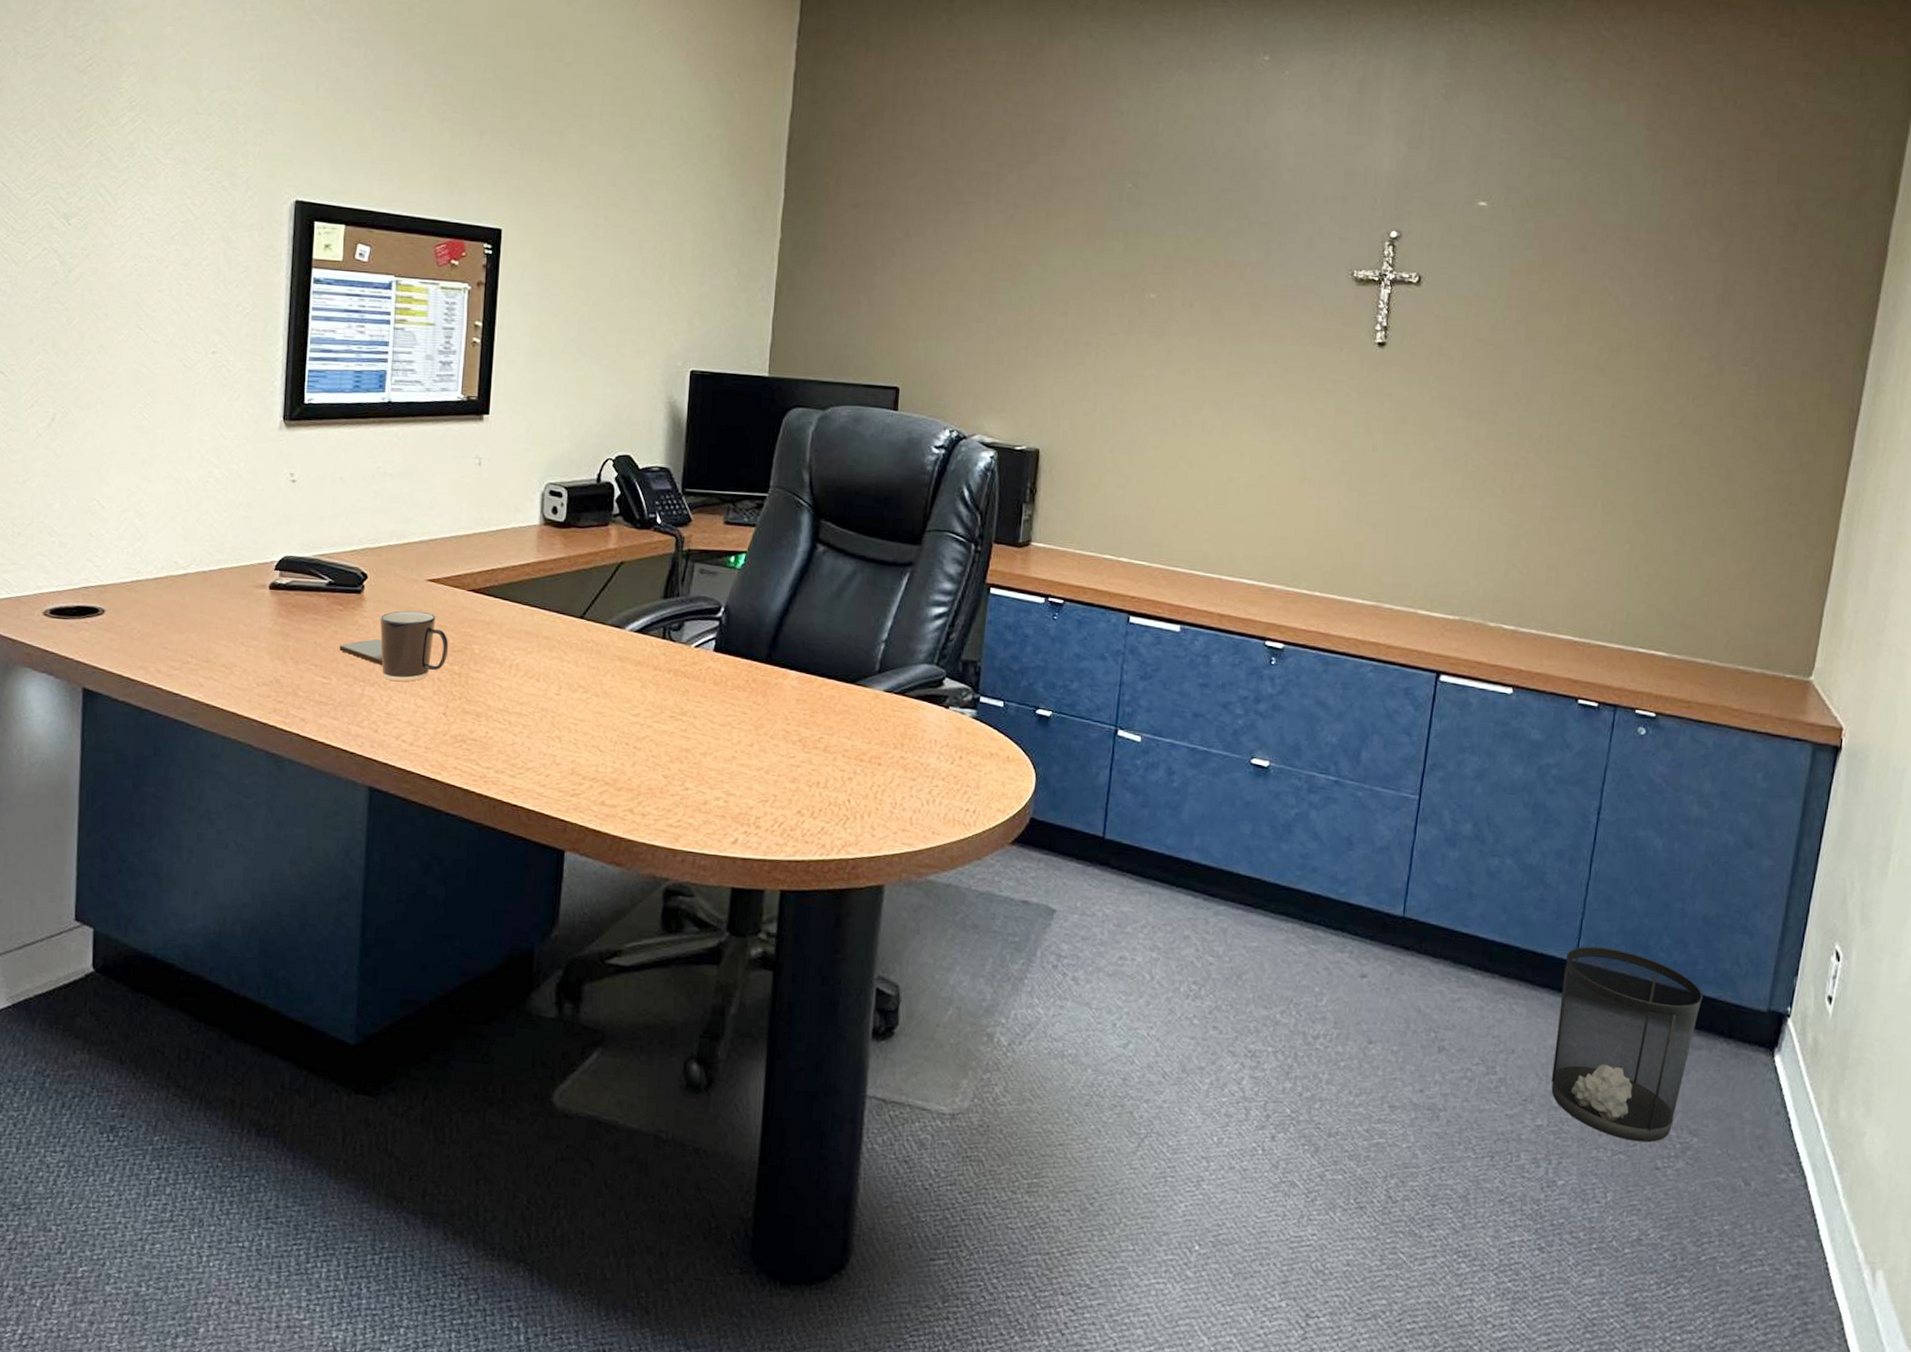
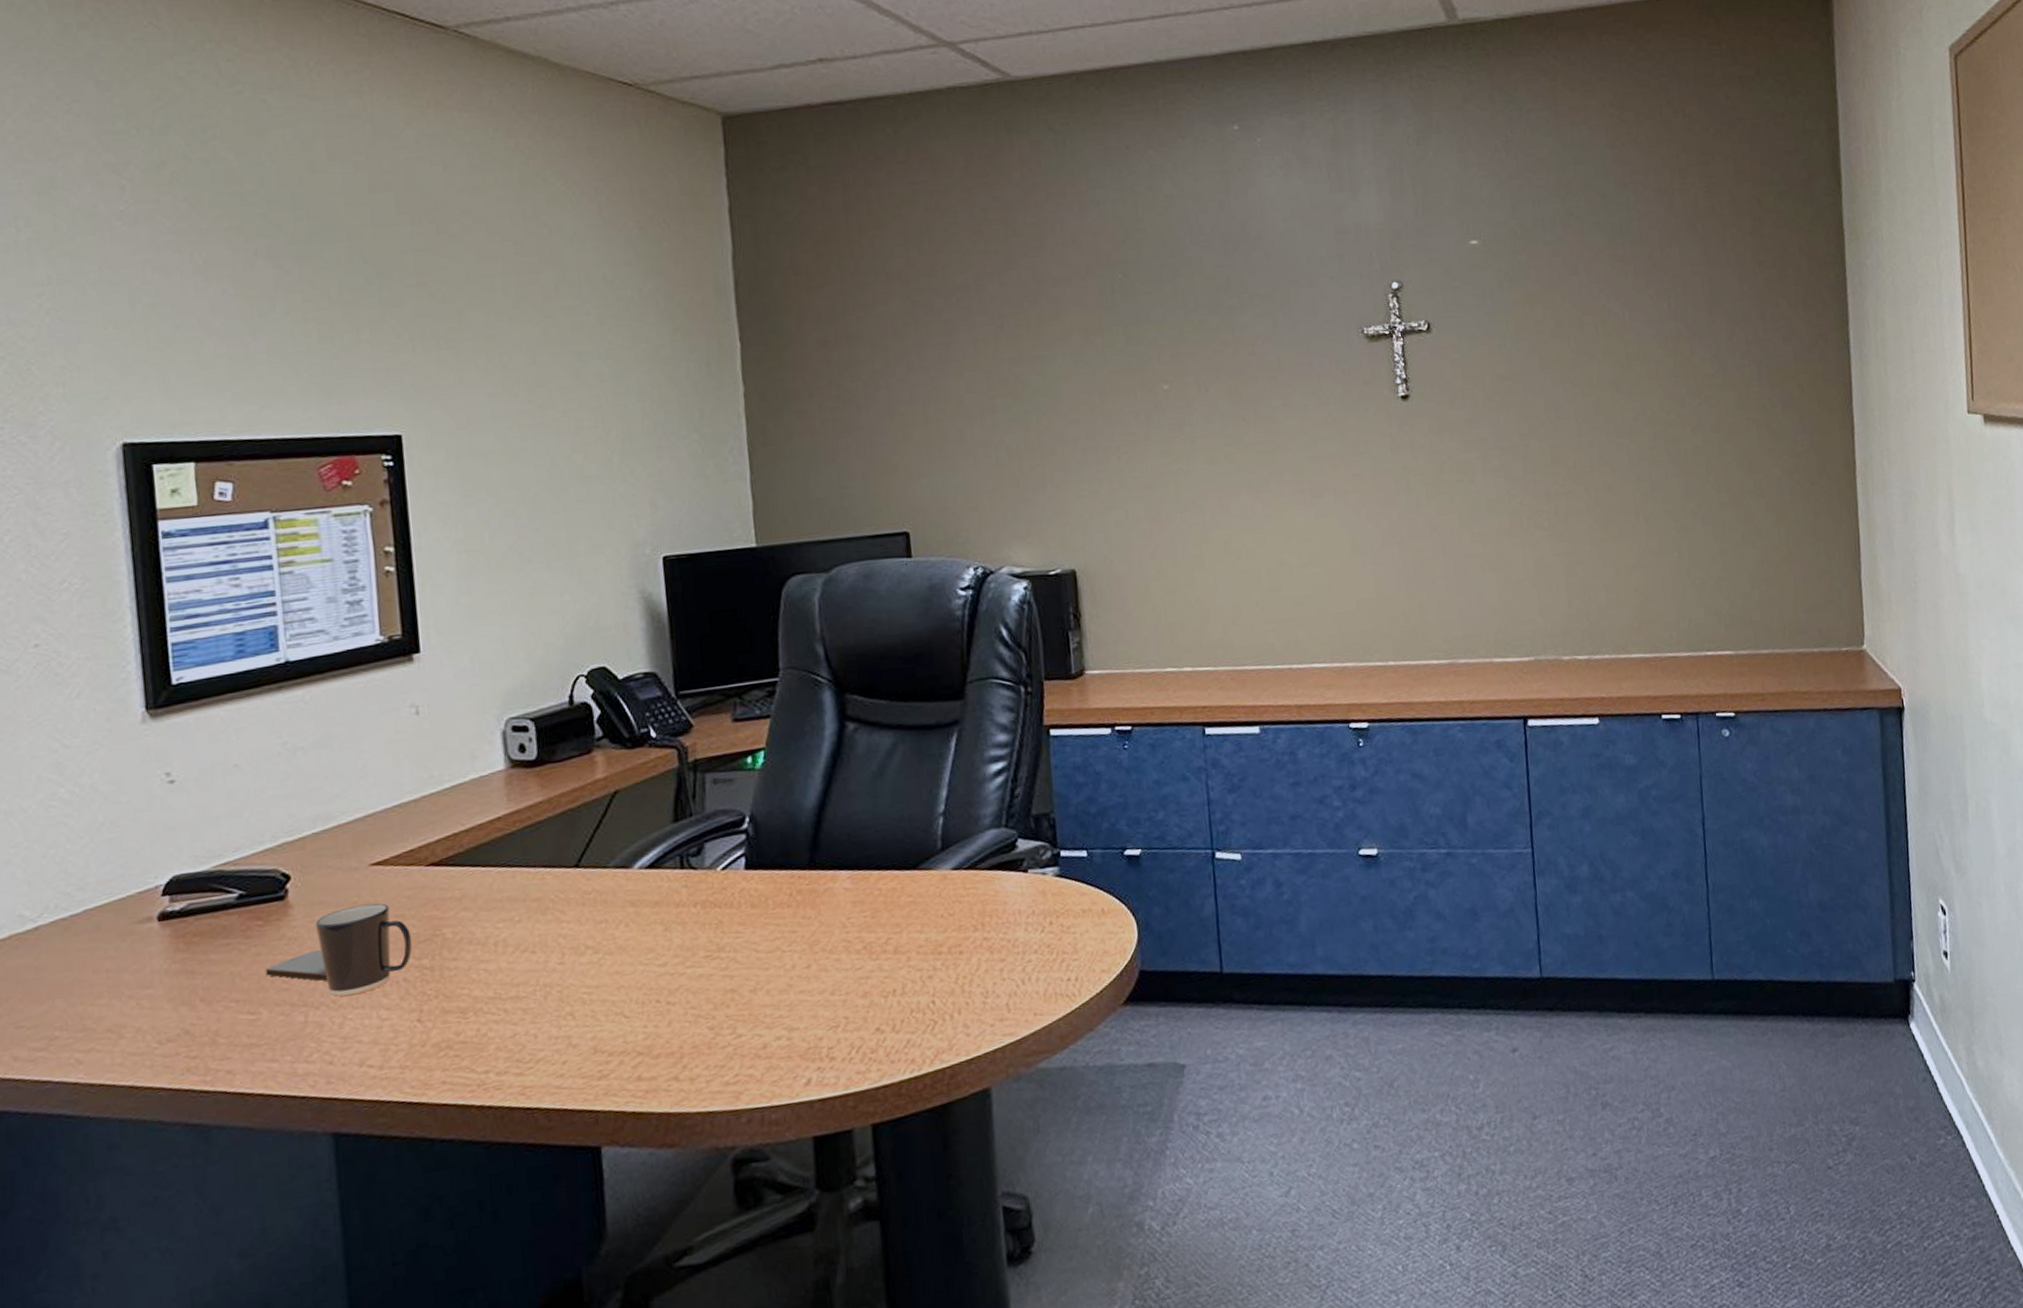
waste bin: present [1551,946,1703,1143] -> none [1703,956,1835,1148]

